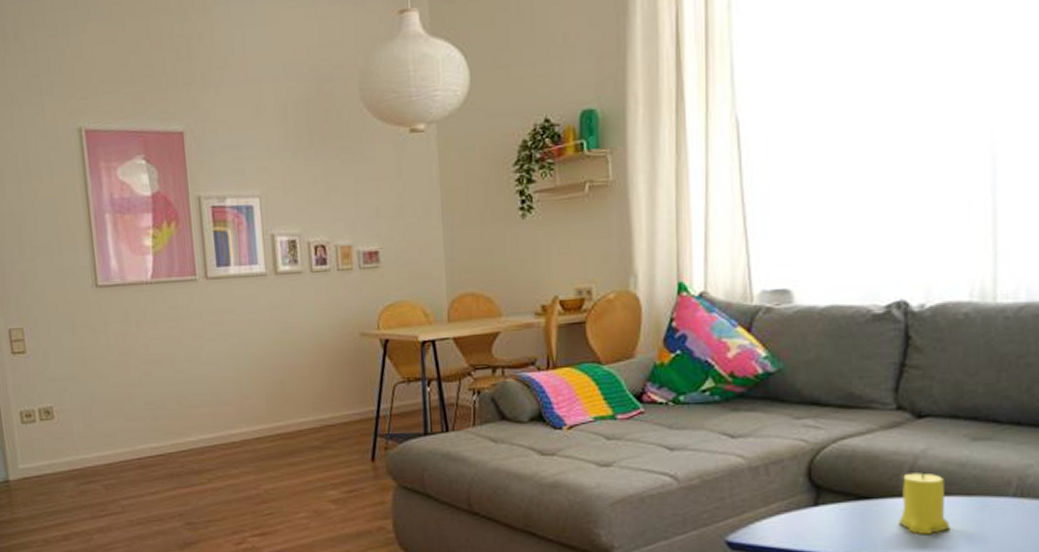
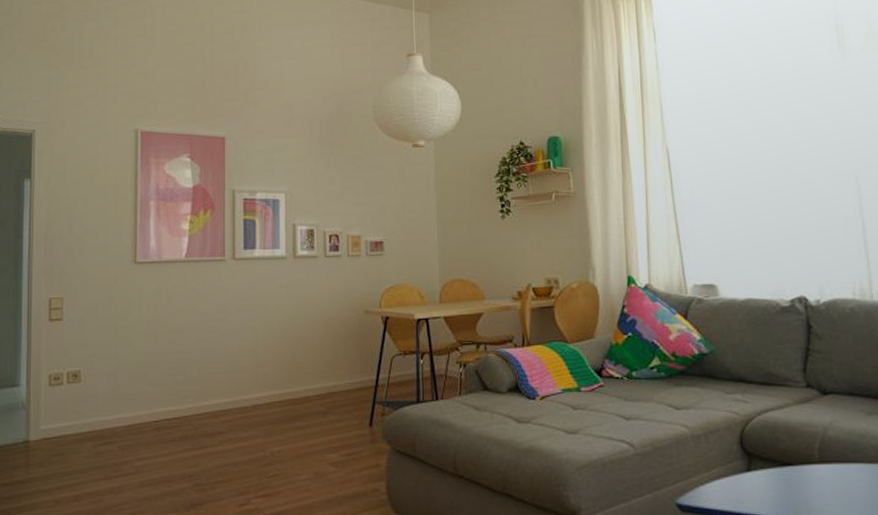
candle: present [899,471,950,535] -> none [817,441,859,499]

